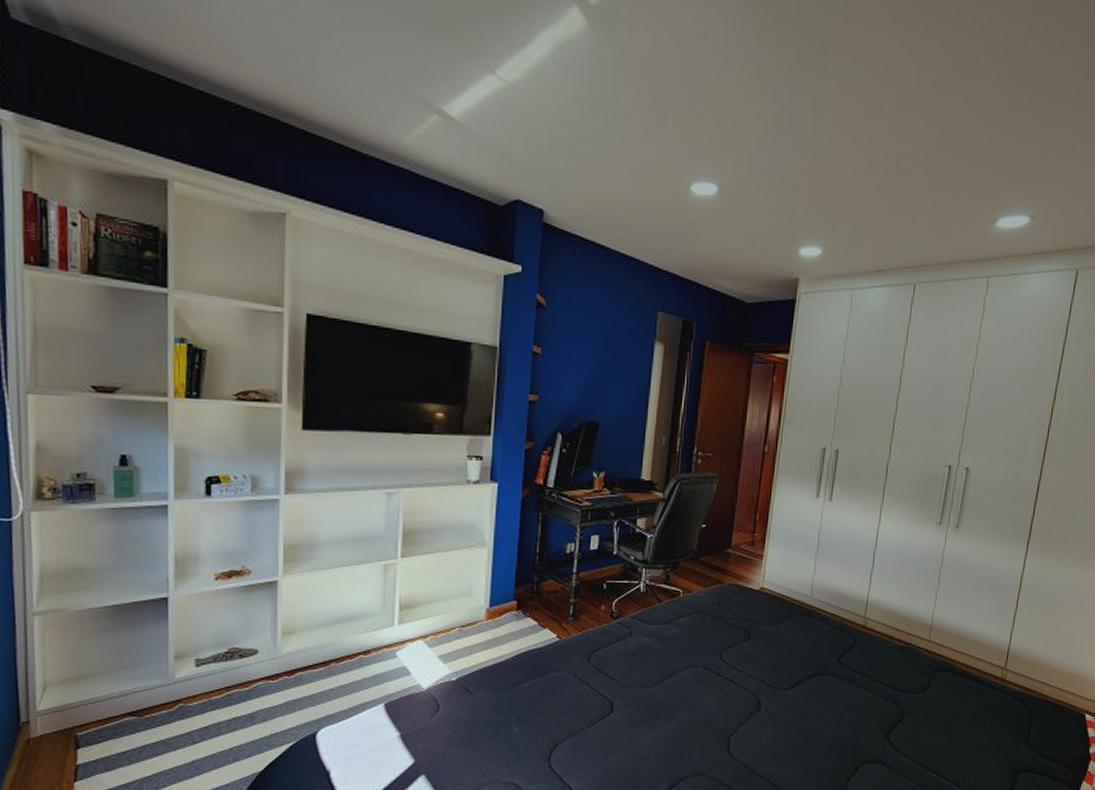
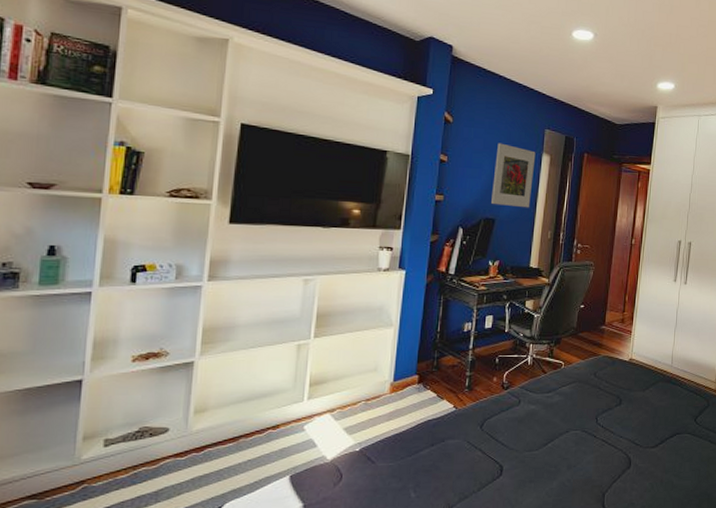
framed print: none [594,330,647,409] -> present [491,143,536,208]

